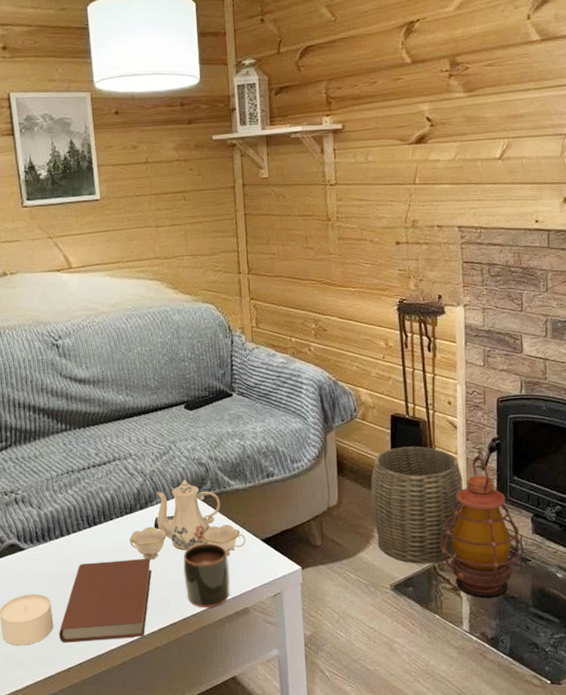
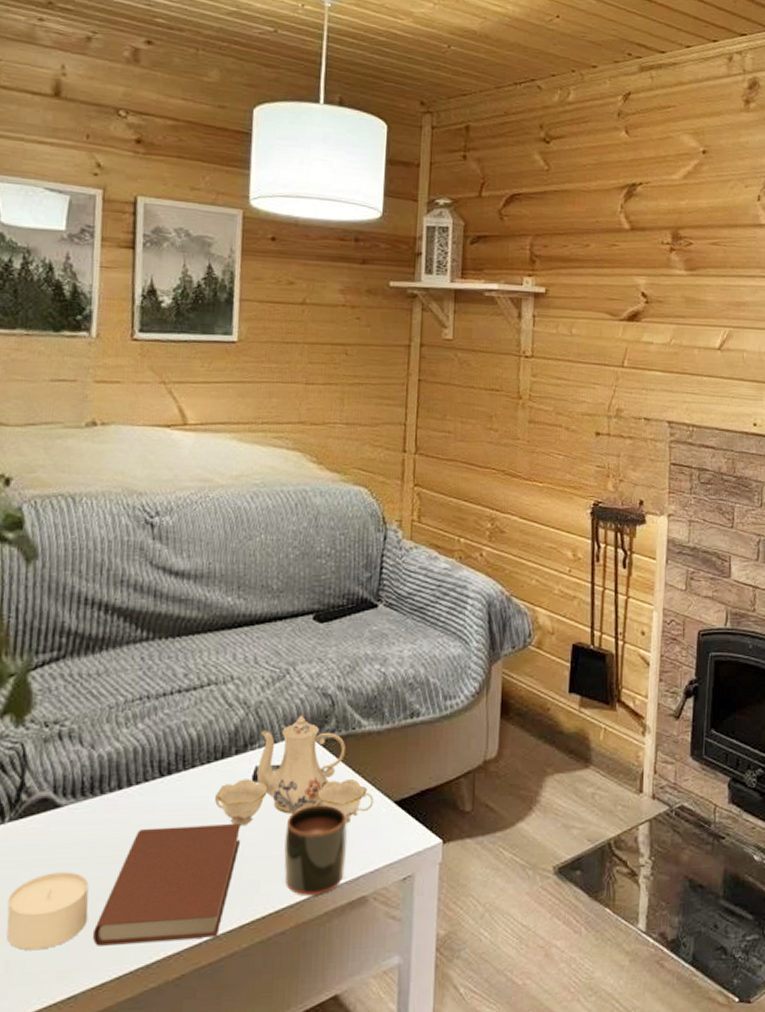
woven basket: present [371,446,464,564] -> none [538,685,652,840]
lantern: present [440,449,525,599] -> none [618,693,718,887]

